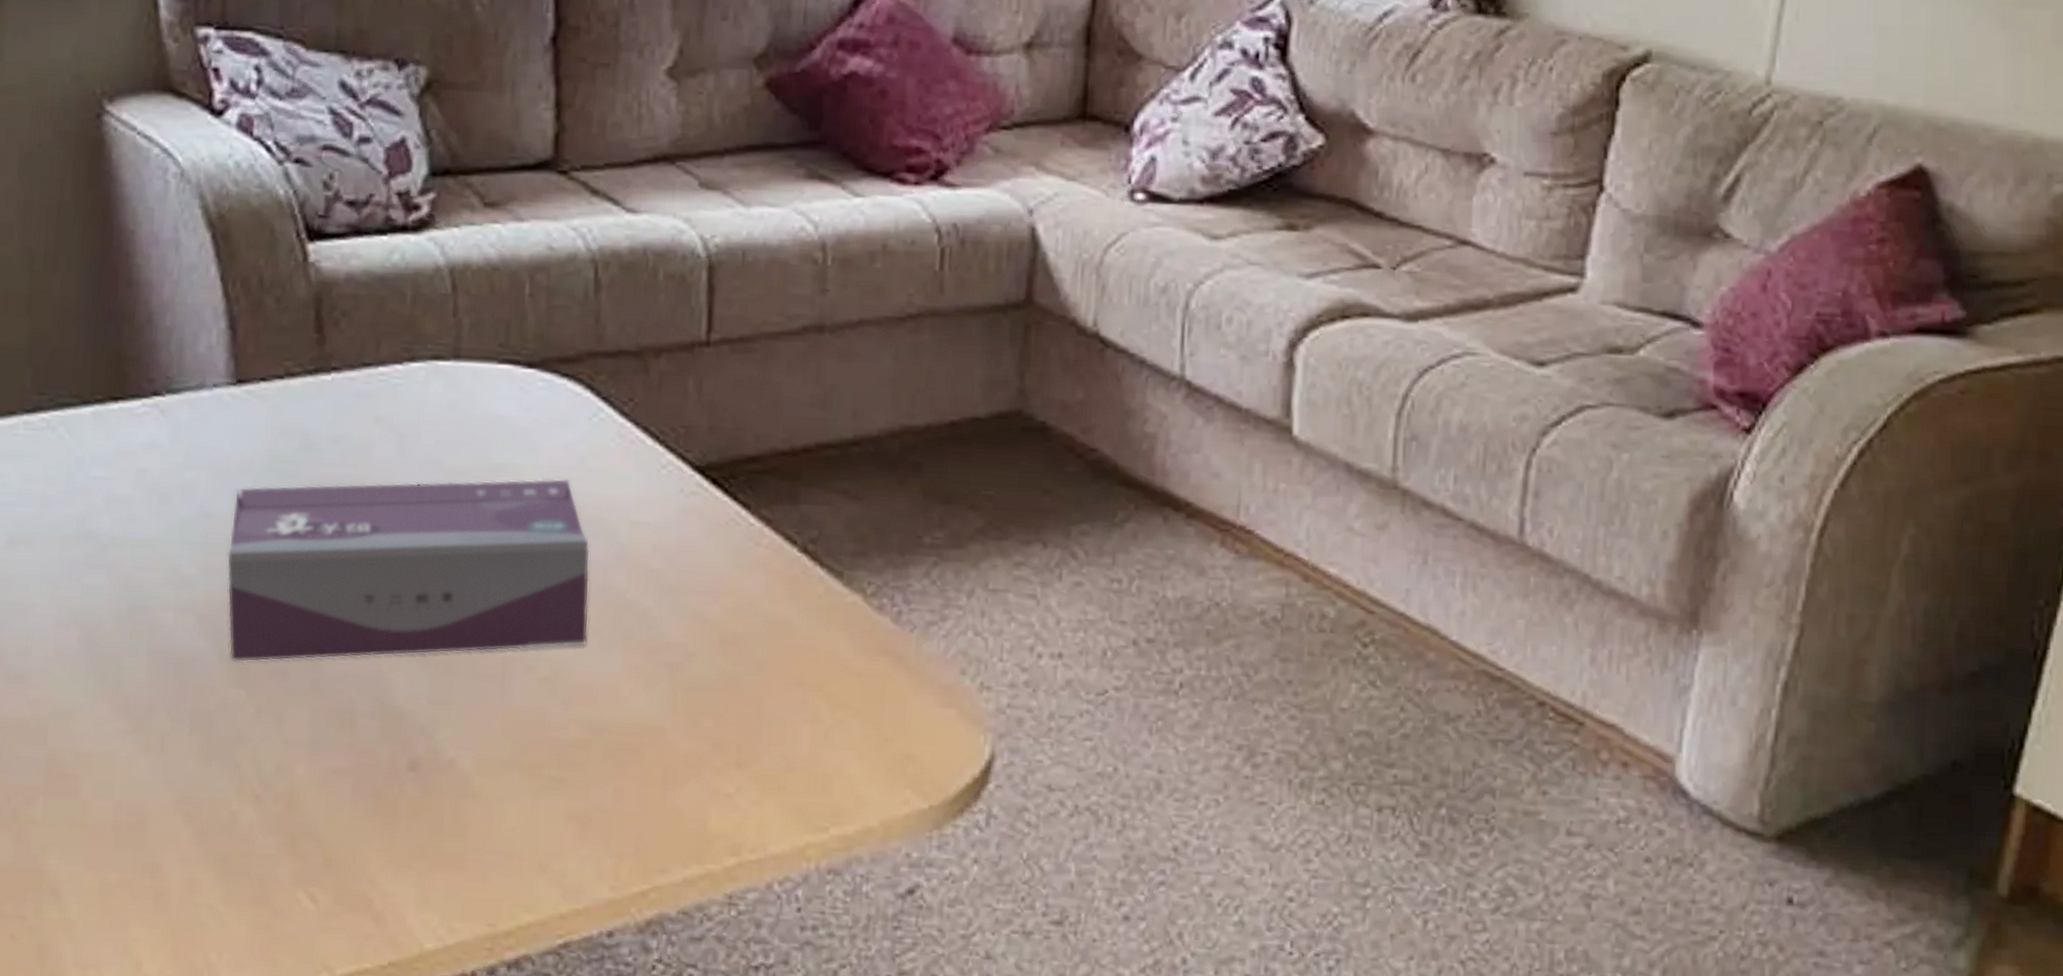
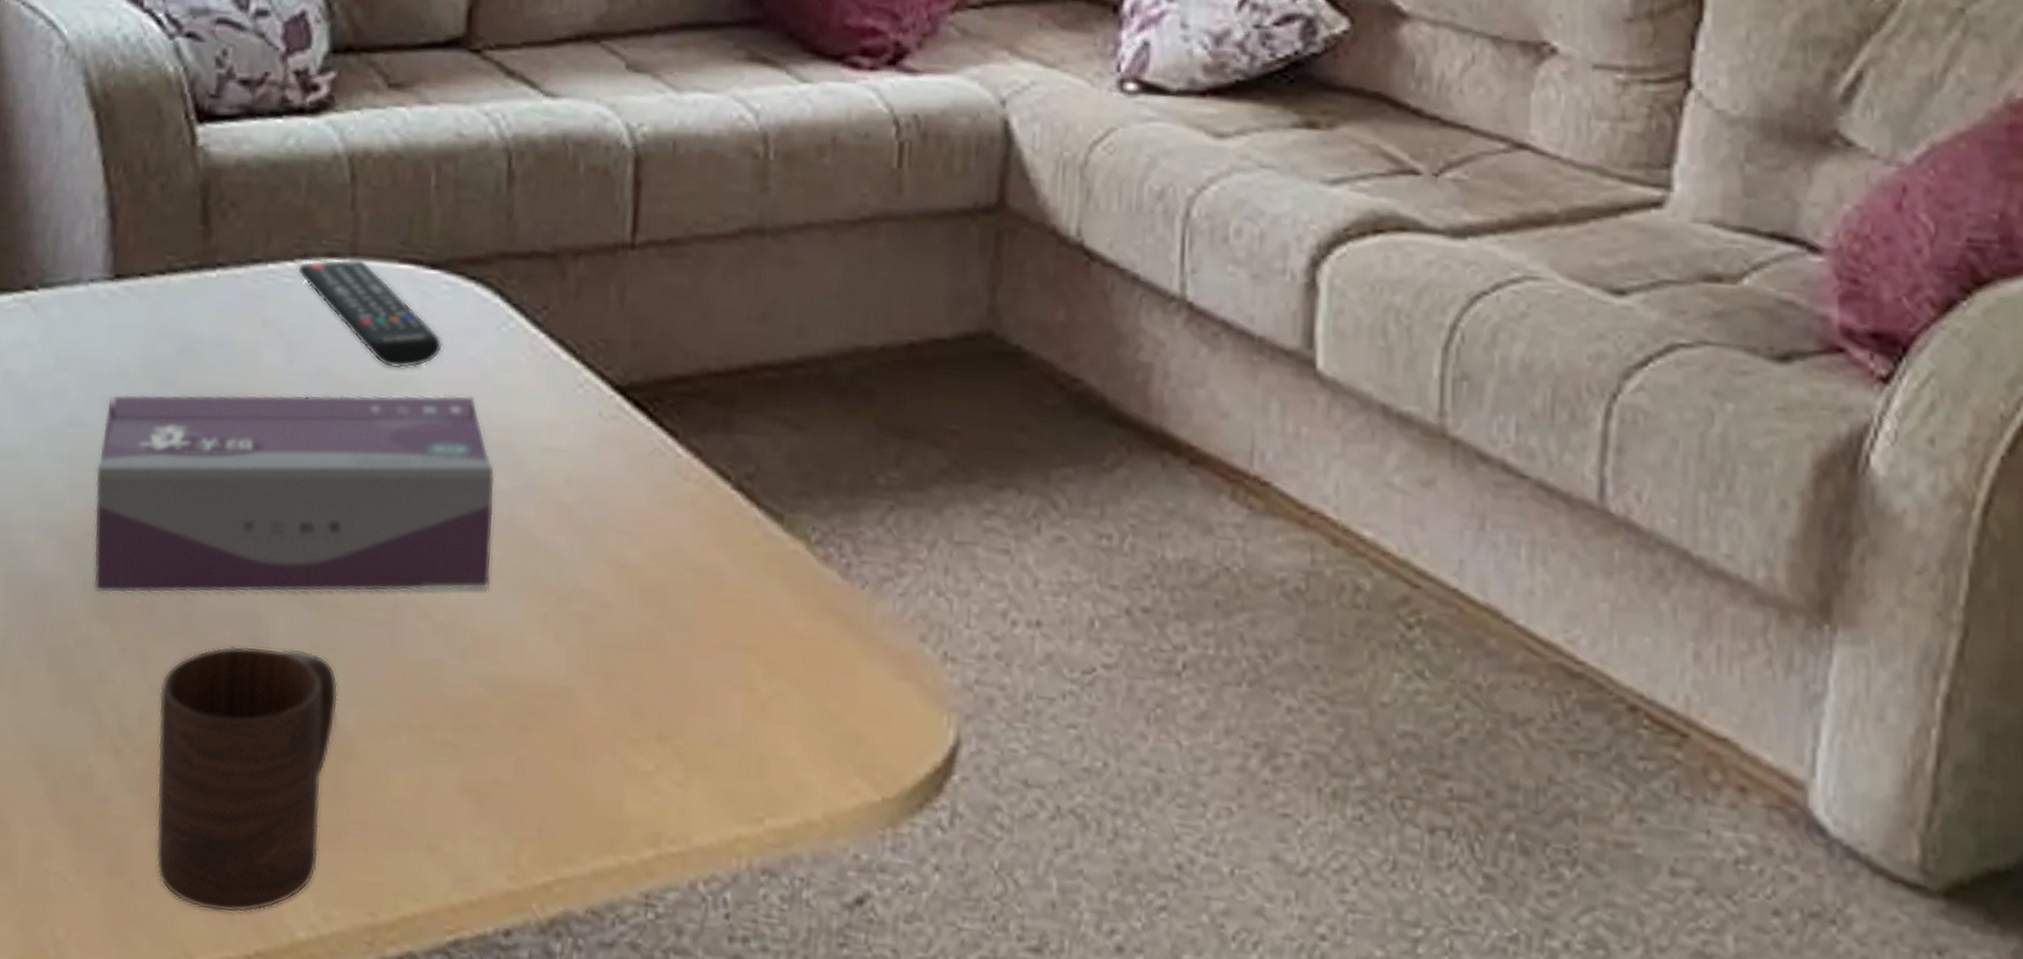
cup: none [293,703,455,932] -> present [155,645,339,914]
remote control: none [406,360,540,457] -> present [298,258,443,369]

